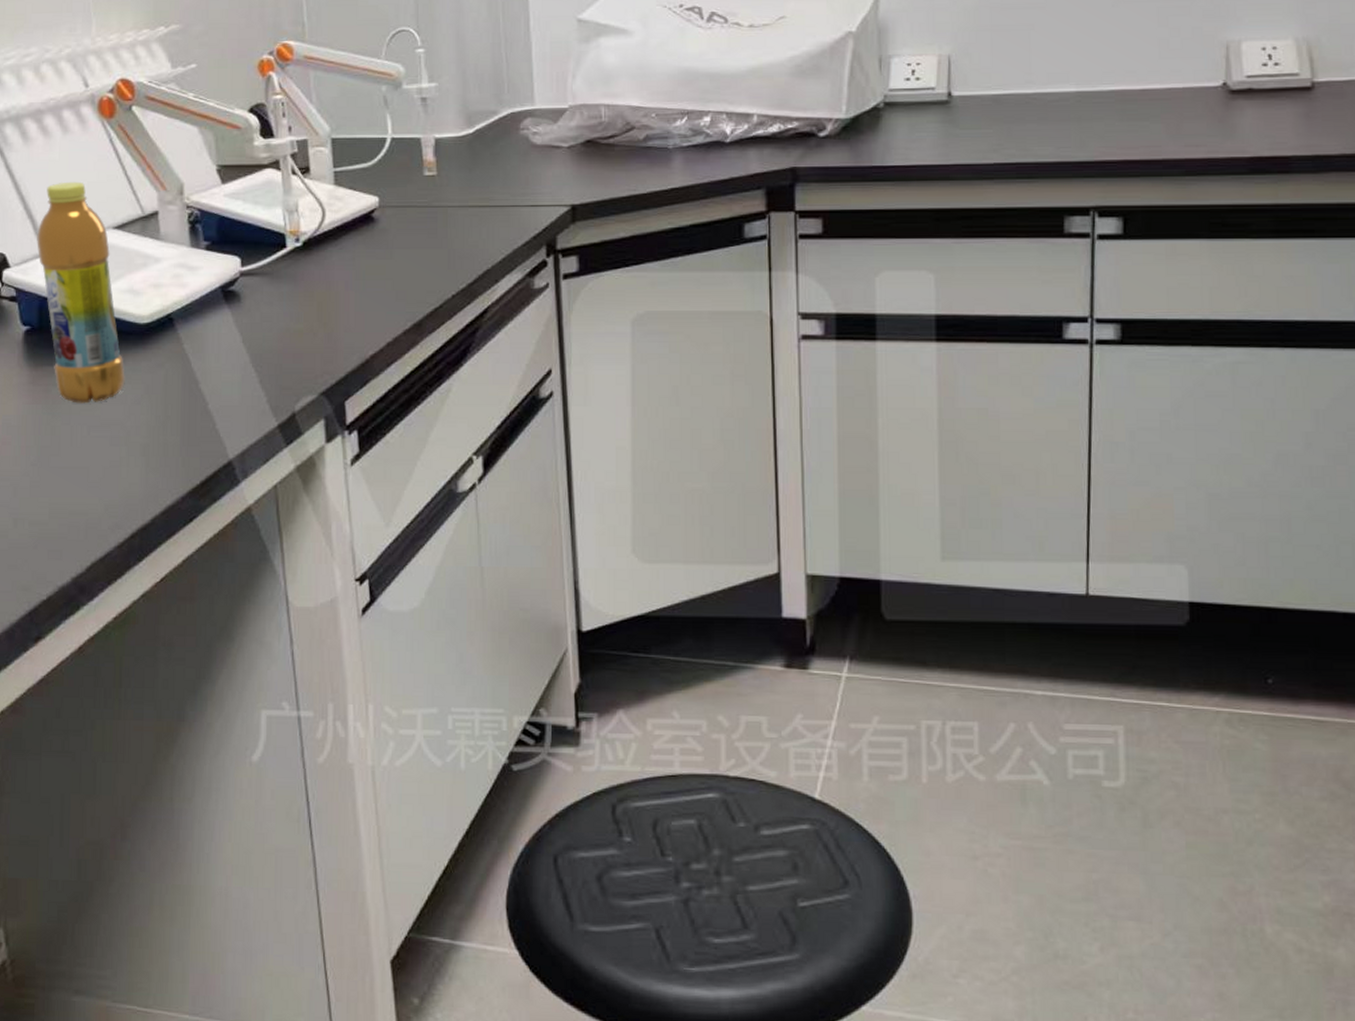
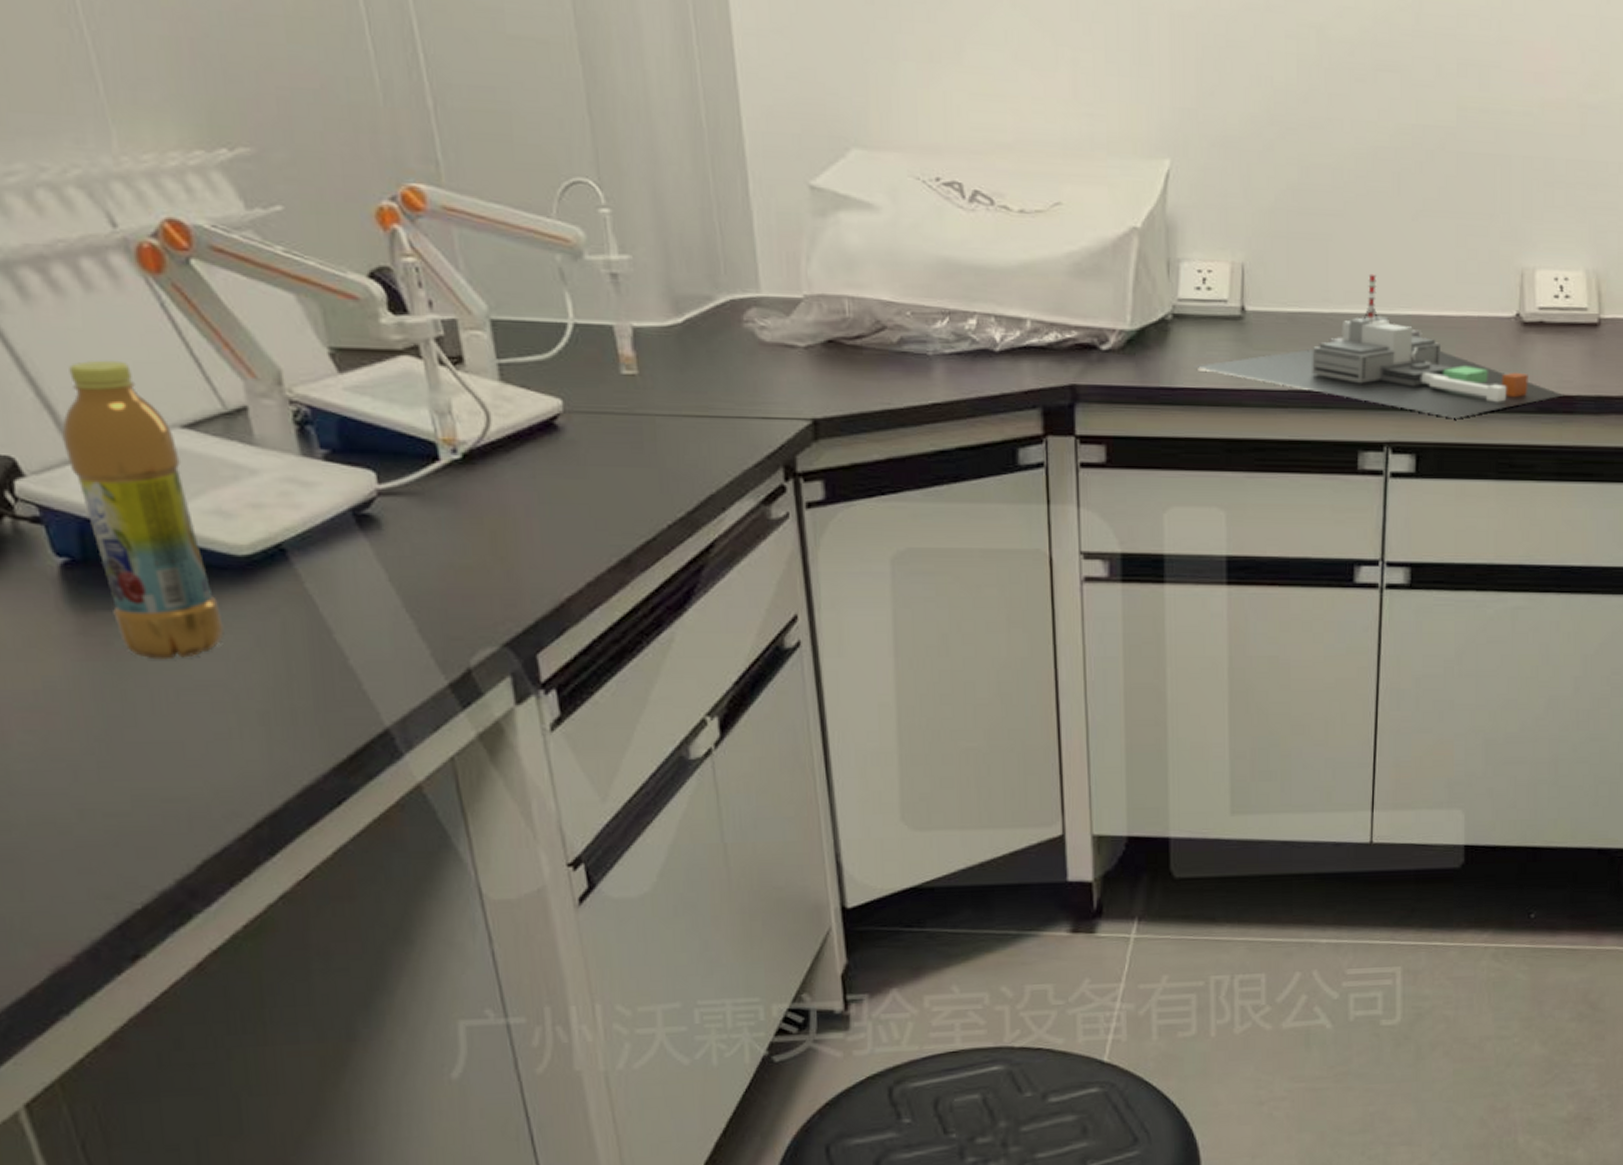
desk organizer: none [903,56,1278,182] -> present [1193,273,1564,418]

